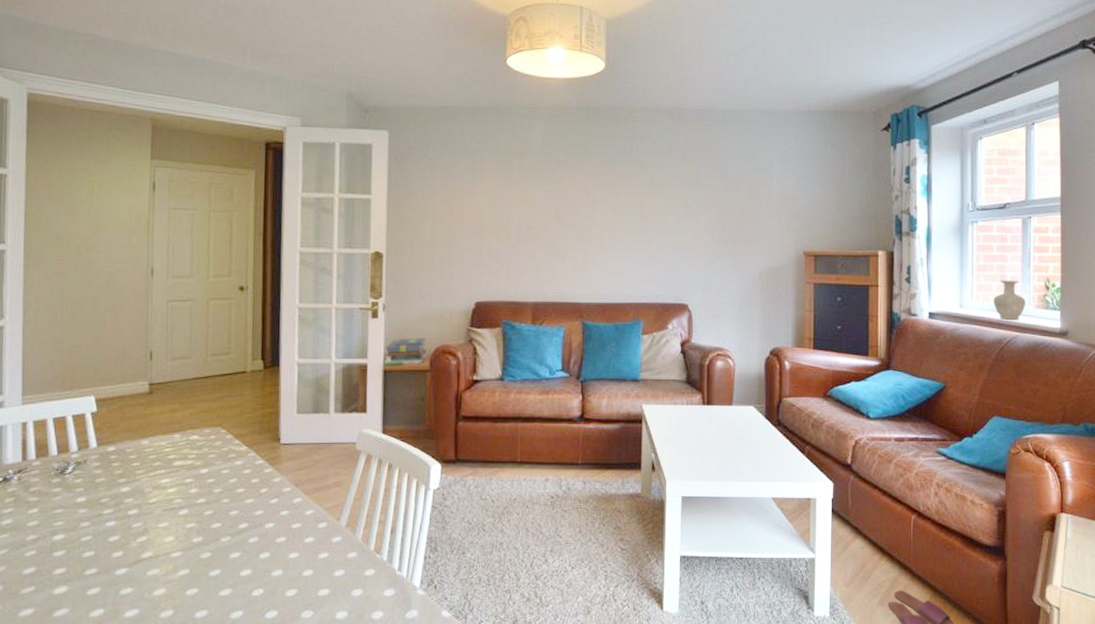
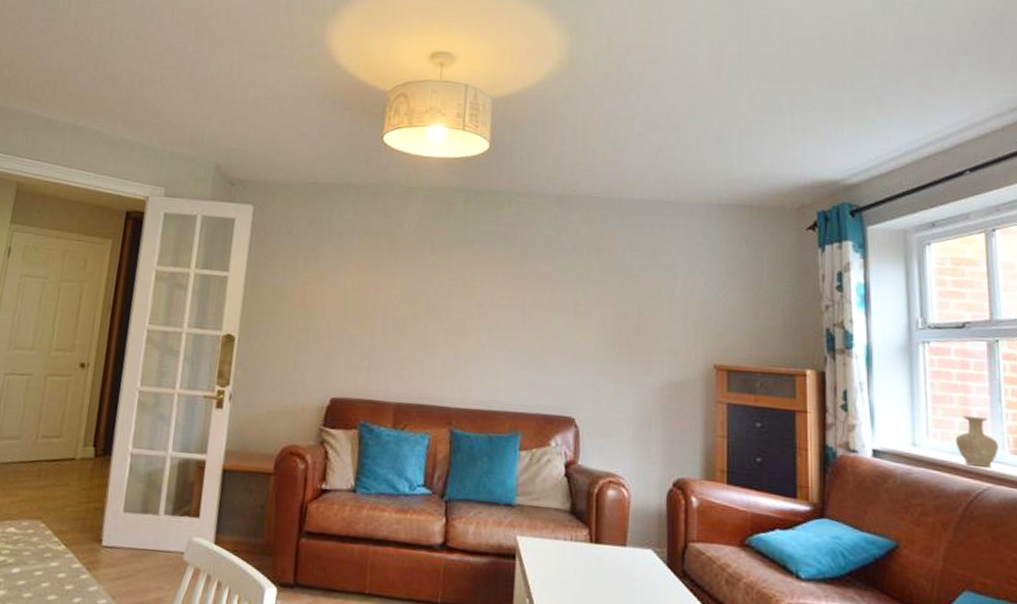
books: present [383,337,427,367] -> none [223,433,273,467]

